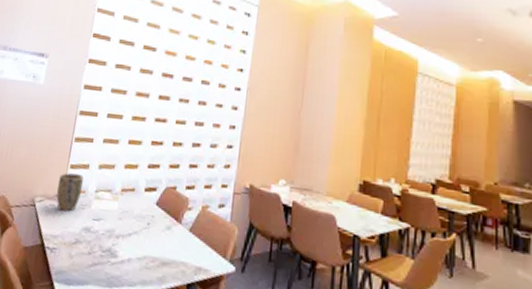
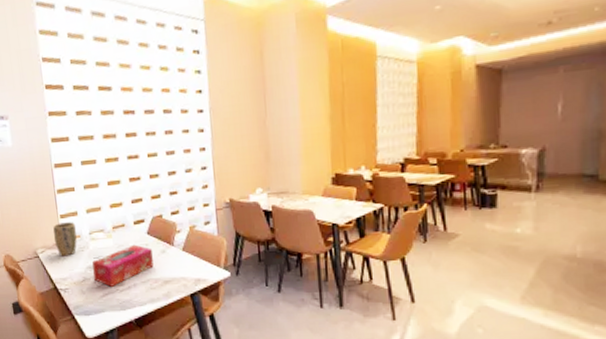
tissue box: none [86,213,157,257] -> present [92,244,154,287]

